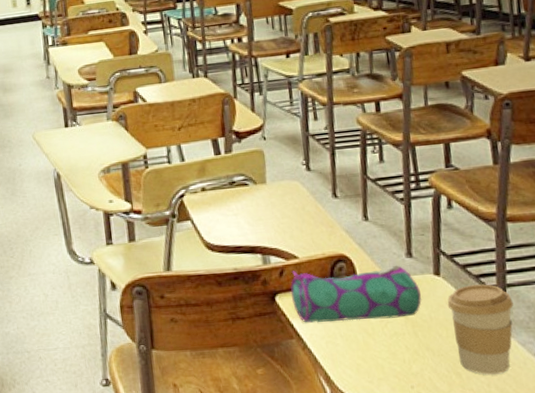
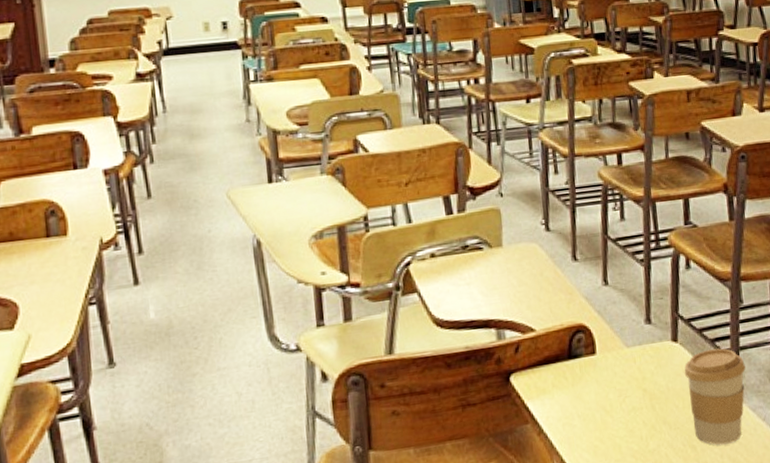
pencil case: present [290,265,422,323] -> none [526,332,660,404]

